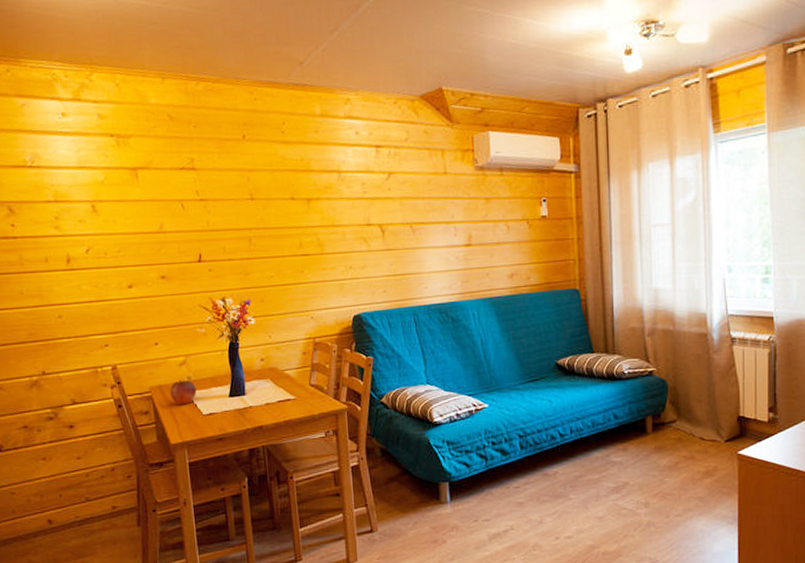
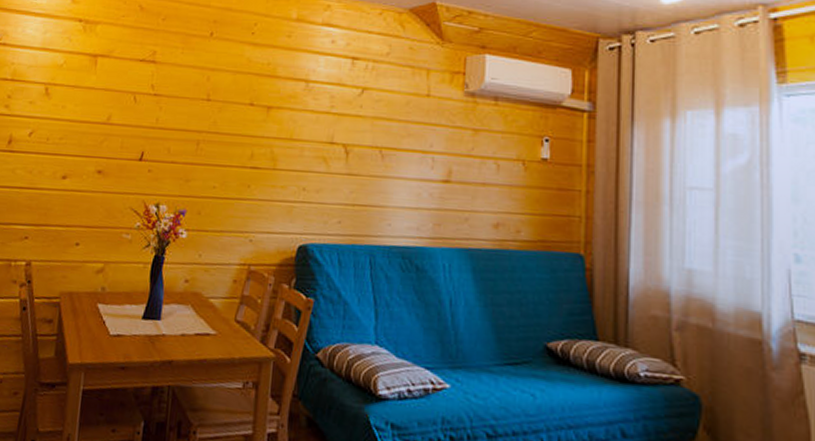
fruit: present [170,380,197,405] -> none [79,289,109,320]

